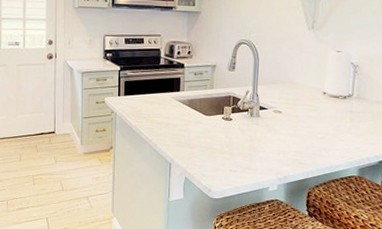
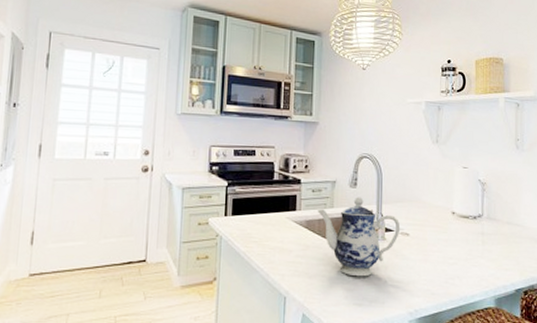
teapot: none [199,79,274,148] -> present [317,197,401,277]

